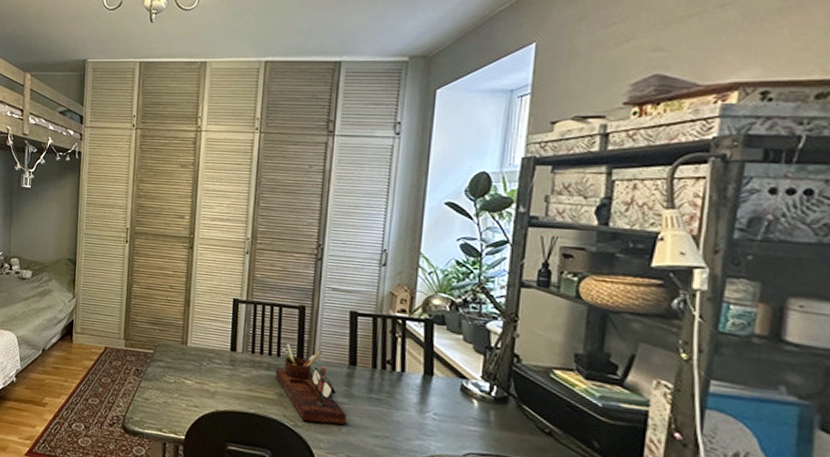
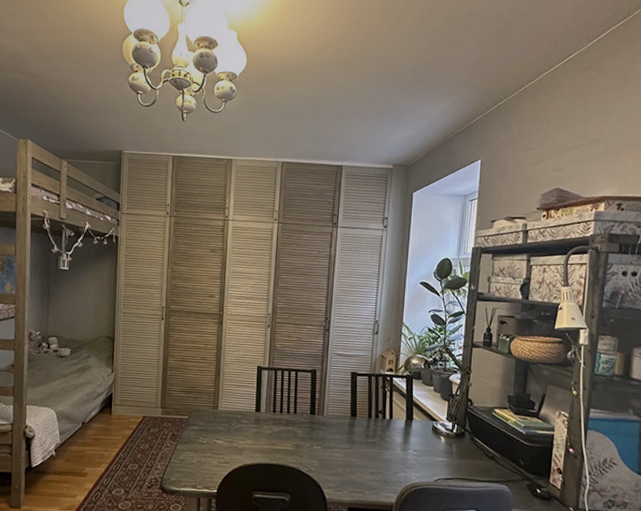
desk organizer: present [275,343,346,425] -> none [292,401,349,467]

